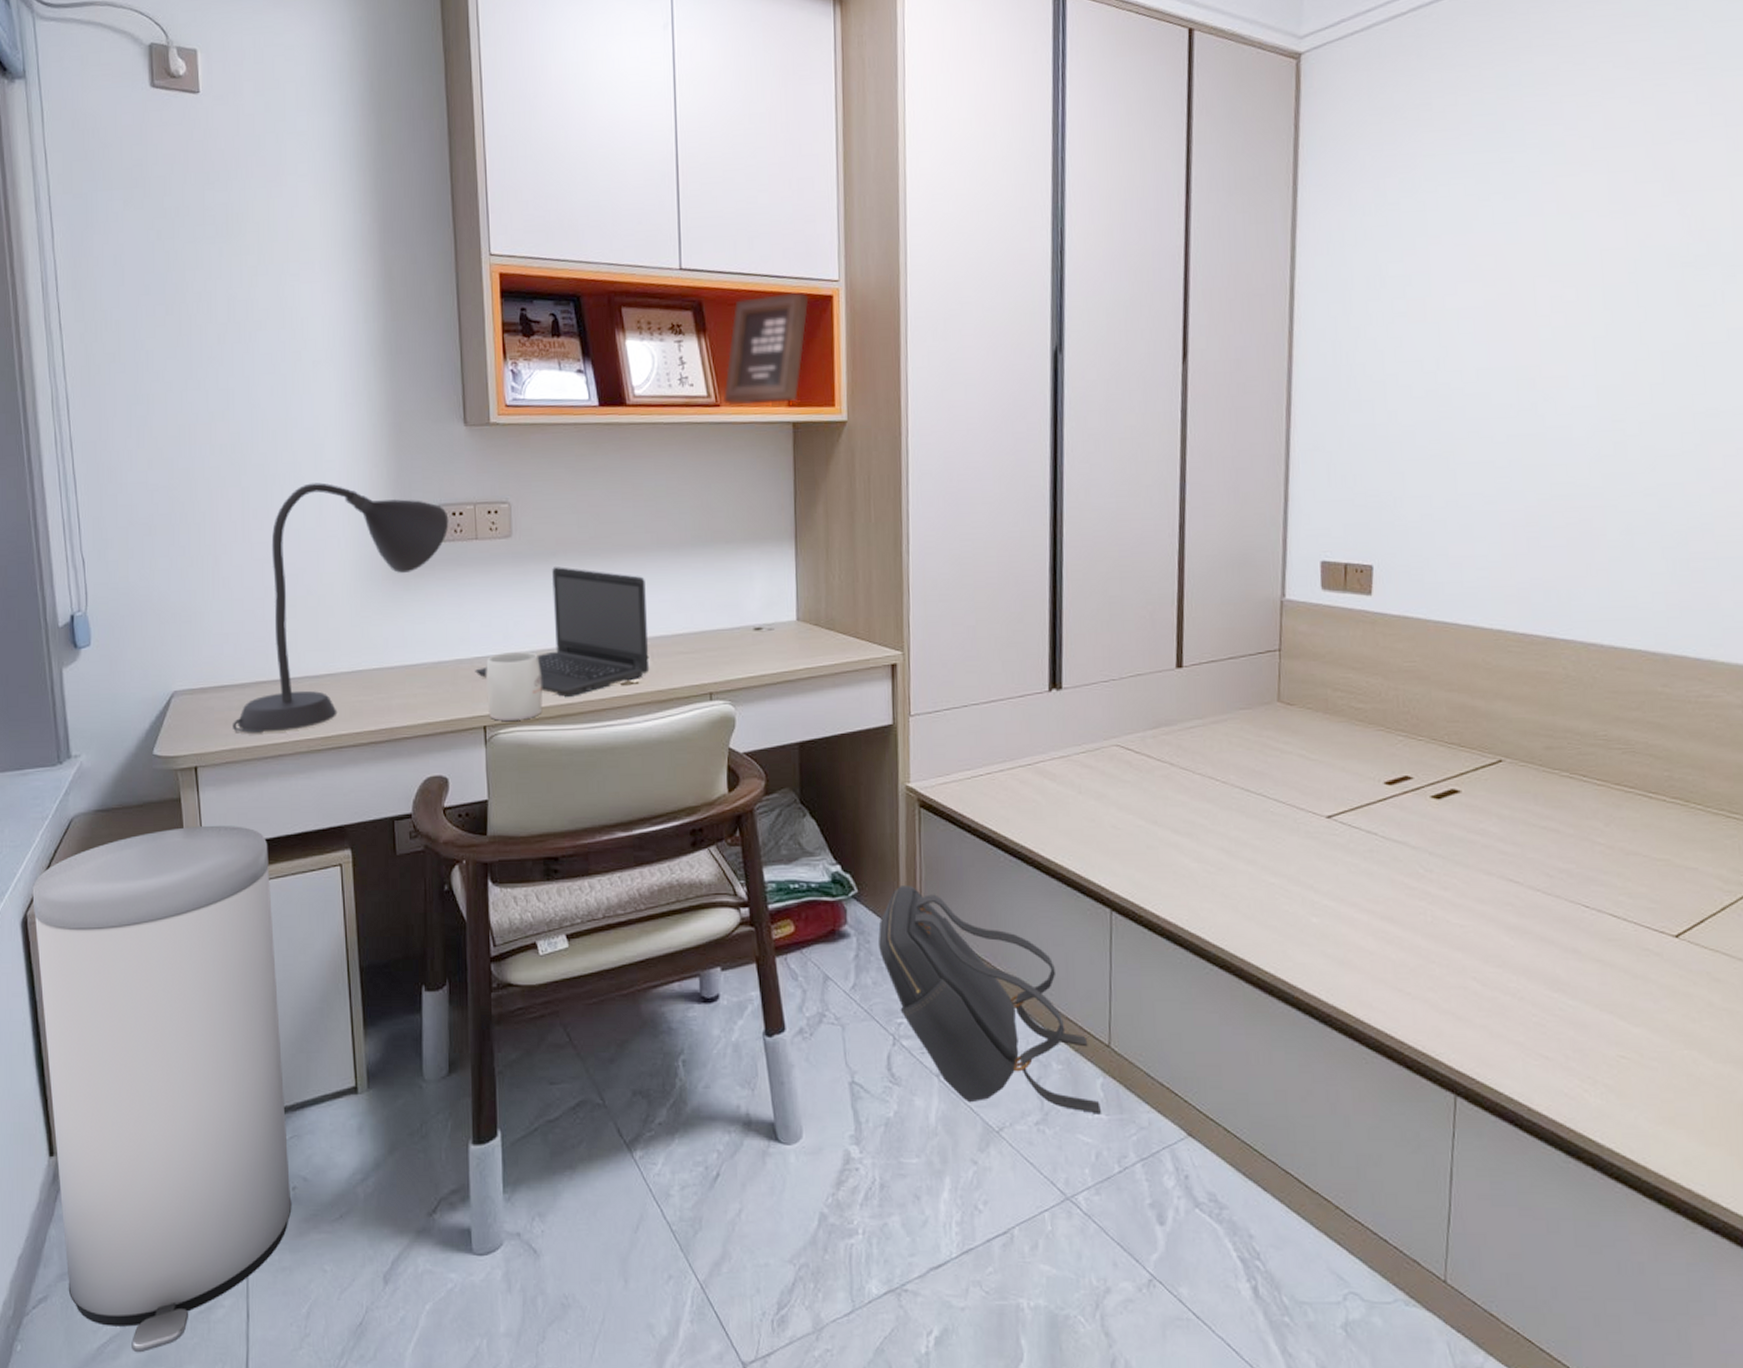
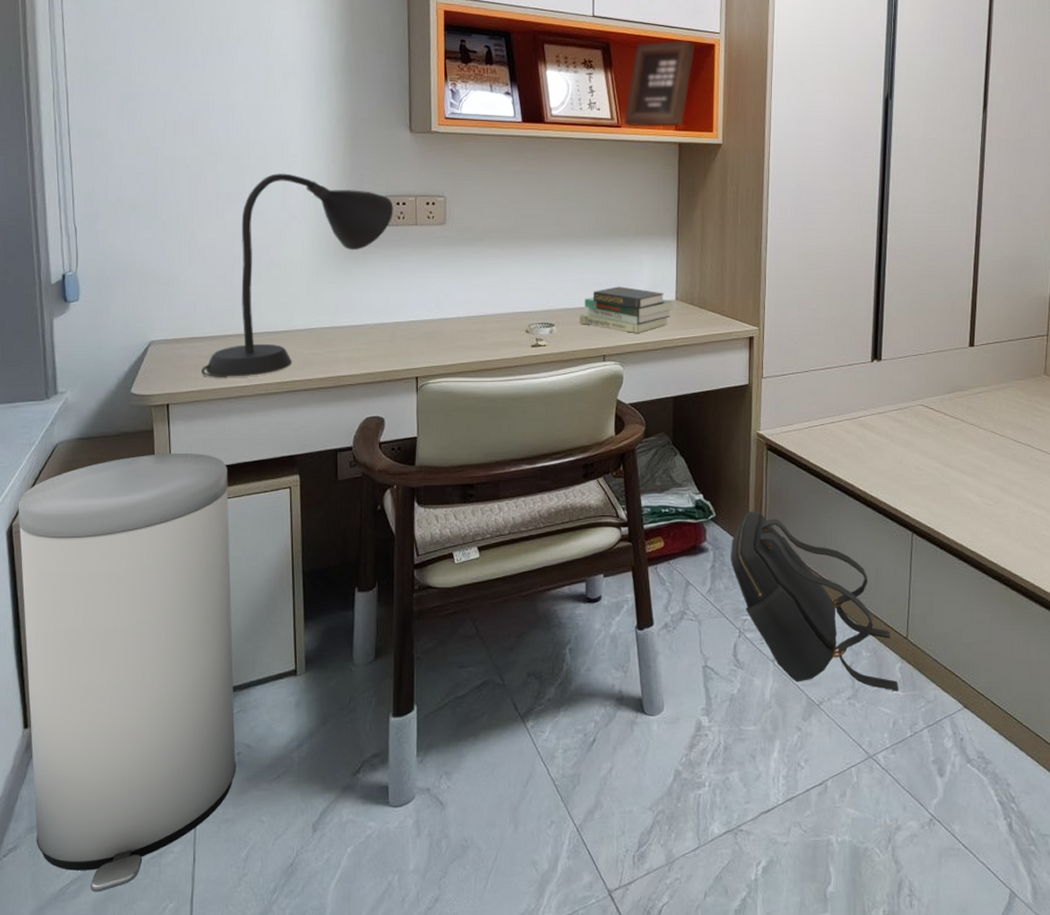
laptop: present [475,567,650,697] -> none [411,250,555,355]
mug: present [485,652,543,721] -> none [418,318,466,373]
books: none [679,606,795,664] -> present [580,286,674,333]

